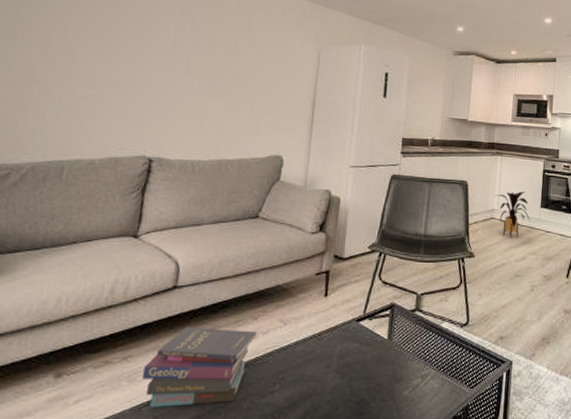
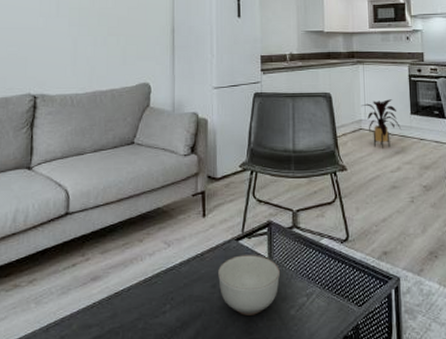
books: present [143,327,257,407] -> none [47,251,144,328]
bowl: none [334,336,398,396] -> present [218,255,280,315]

